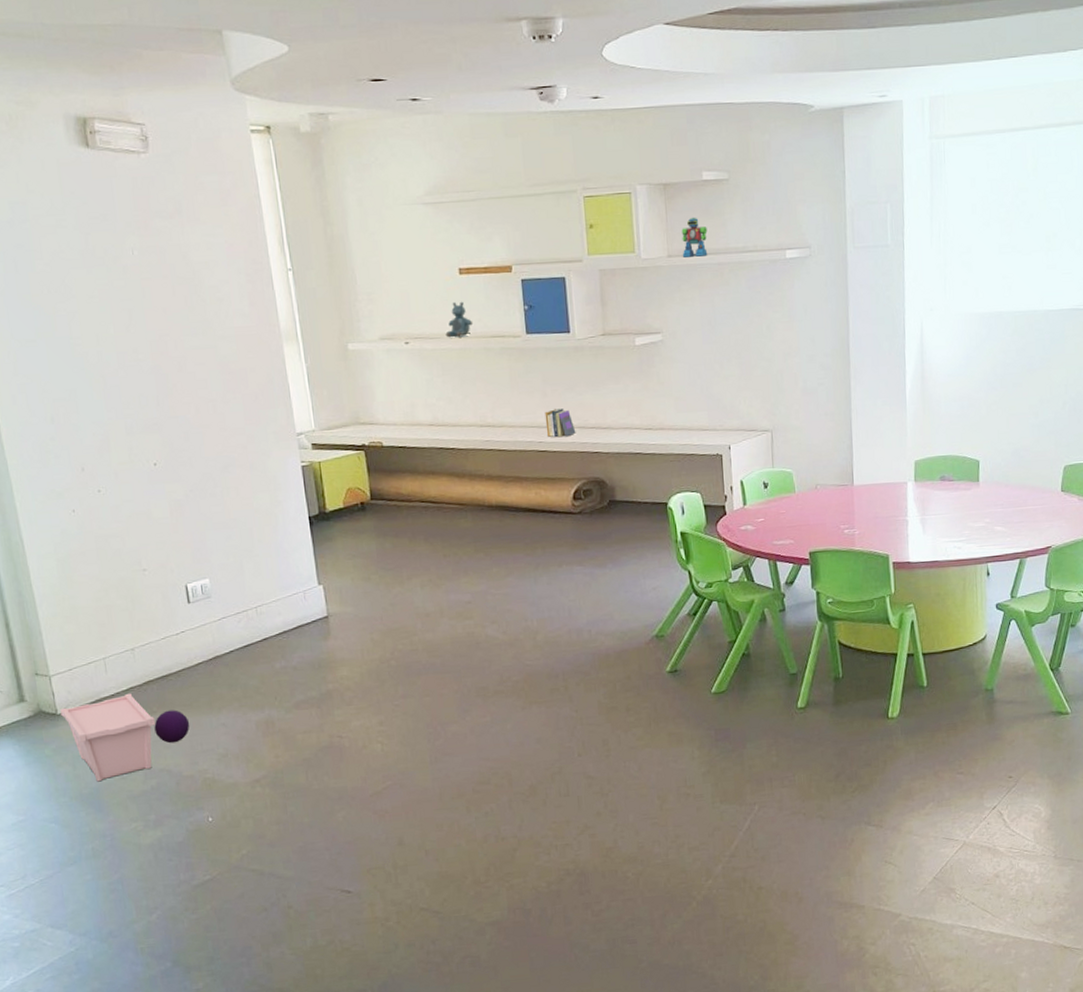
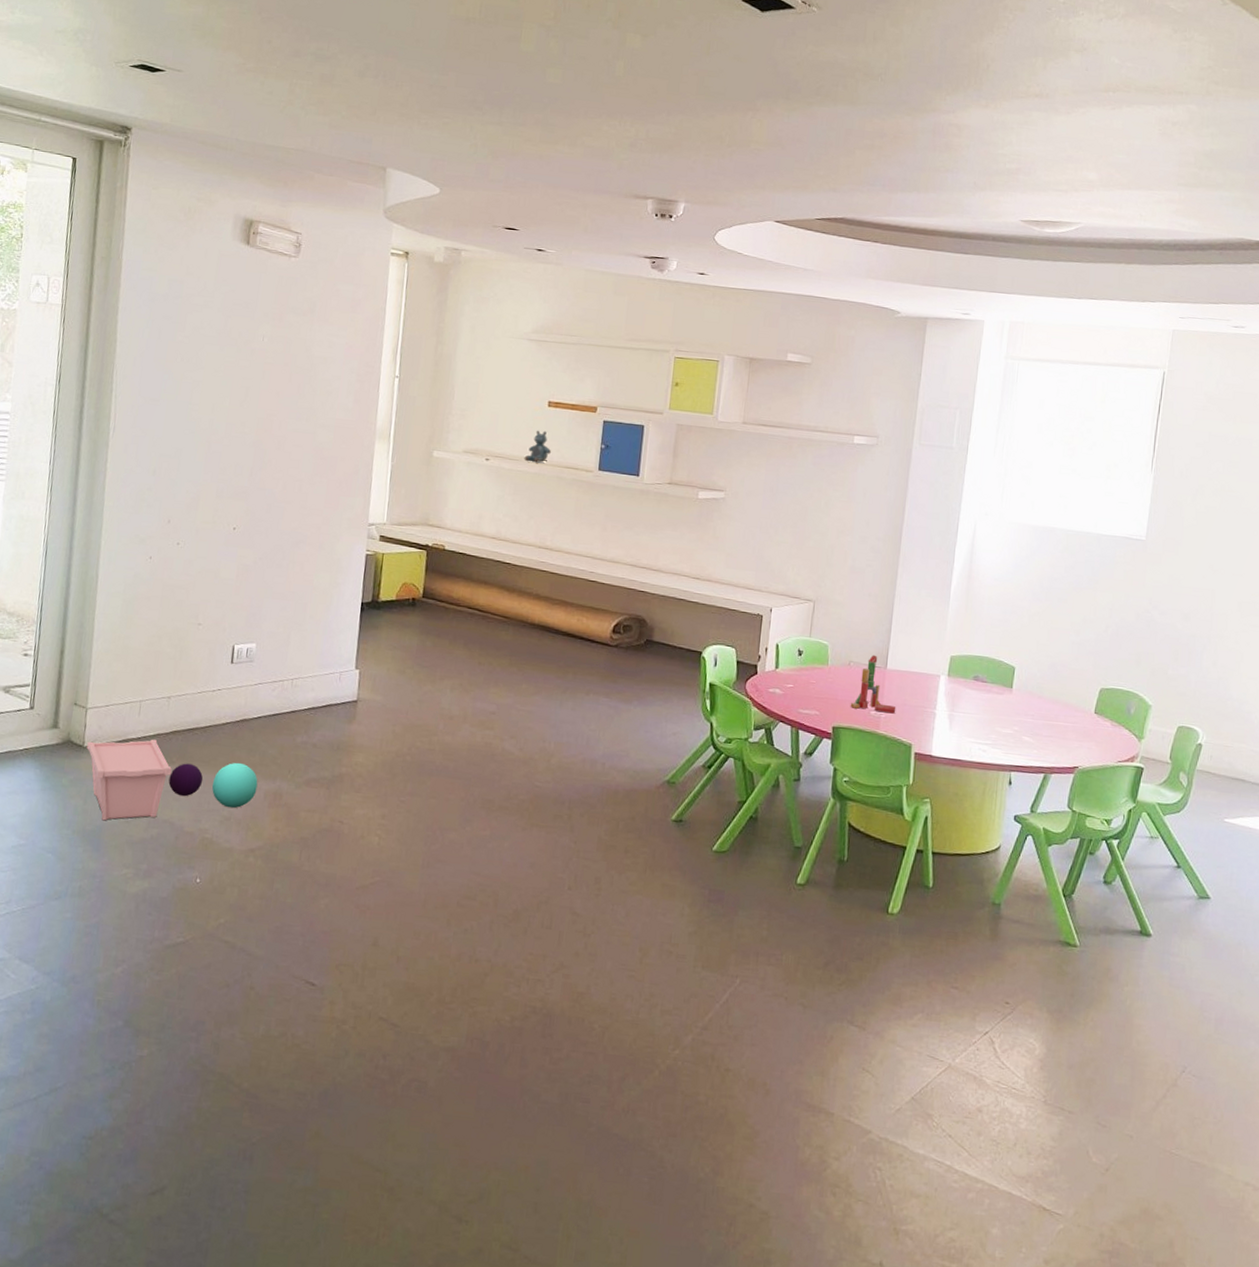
ball: none [200,699,247,745] -> present [212,762,258,808]
books: present [545,408,576,438] -> none [599,543,627,572]
toy robot: present [681,217,708,257] -> none [756,391,784,429]
building blocks: none [823,473,869,531] -> present [850,654,896,714]

